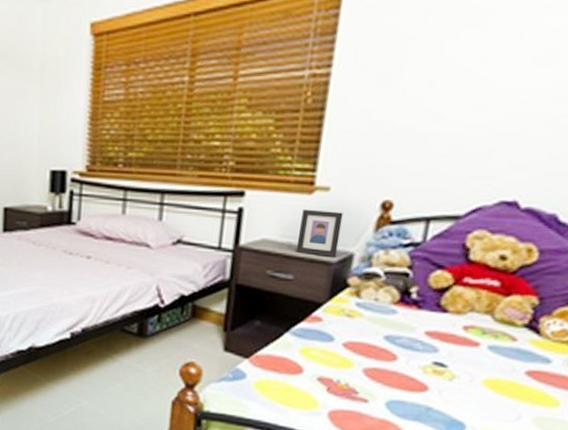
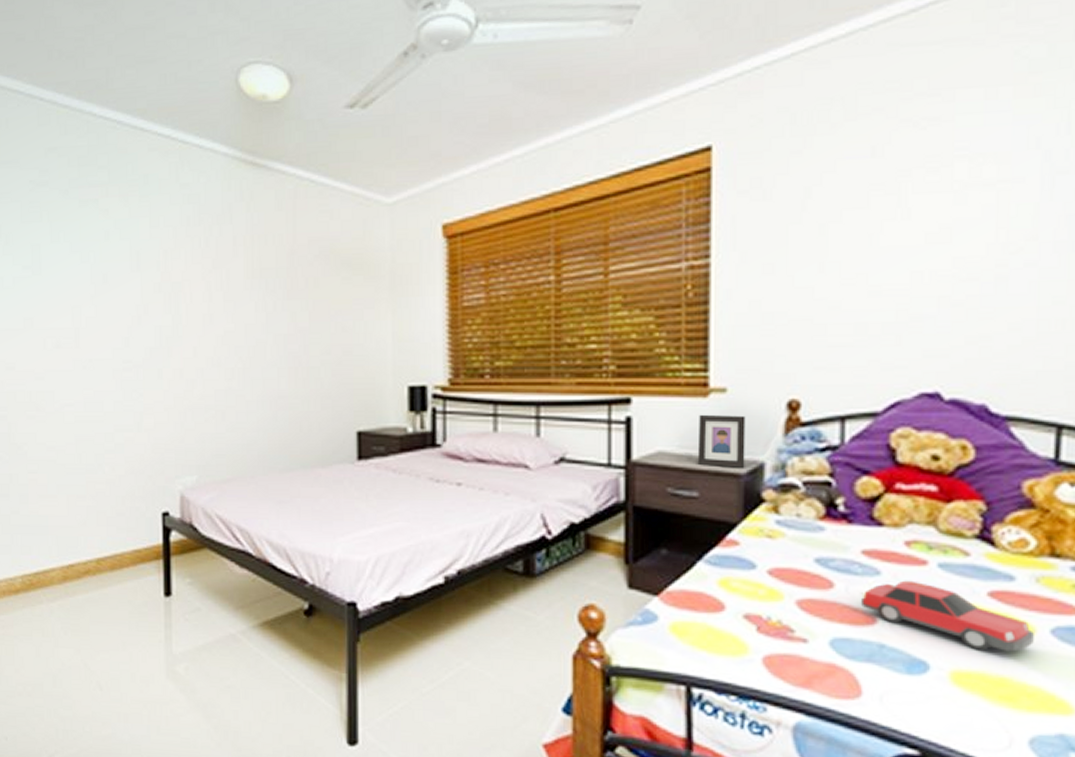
toy car: none [417,357,559,420] -> present [860,580,1036,652]

